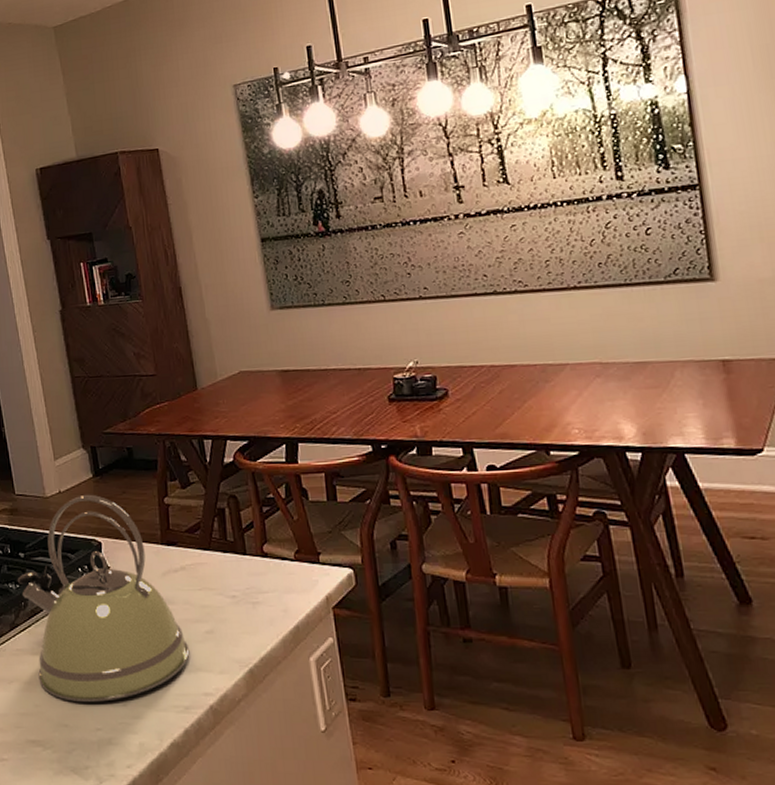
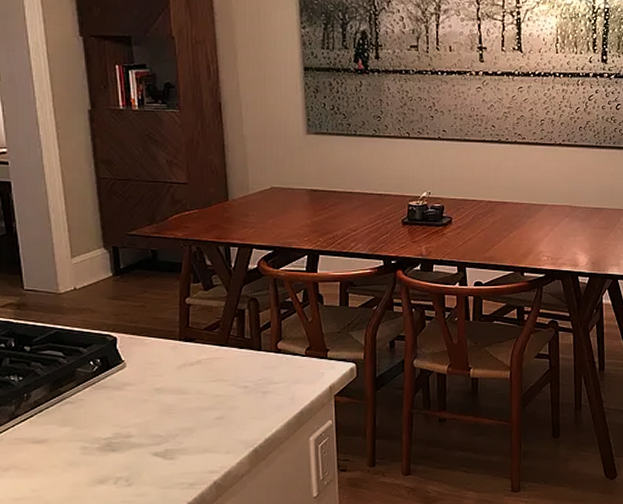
kettle: present [18,494,189,702] -> none [22,292,197,485]

